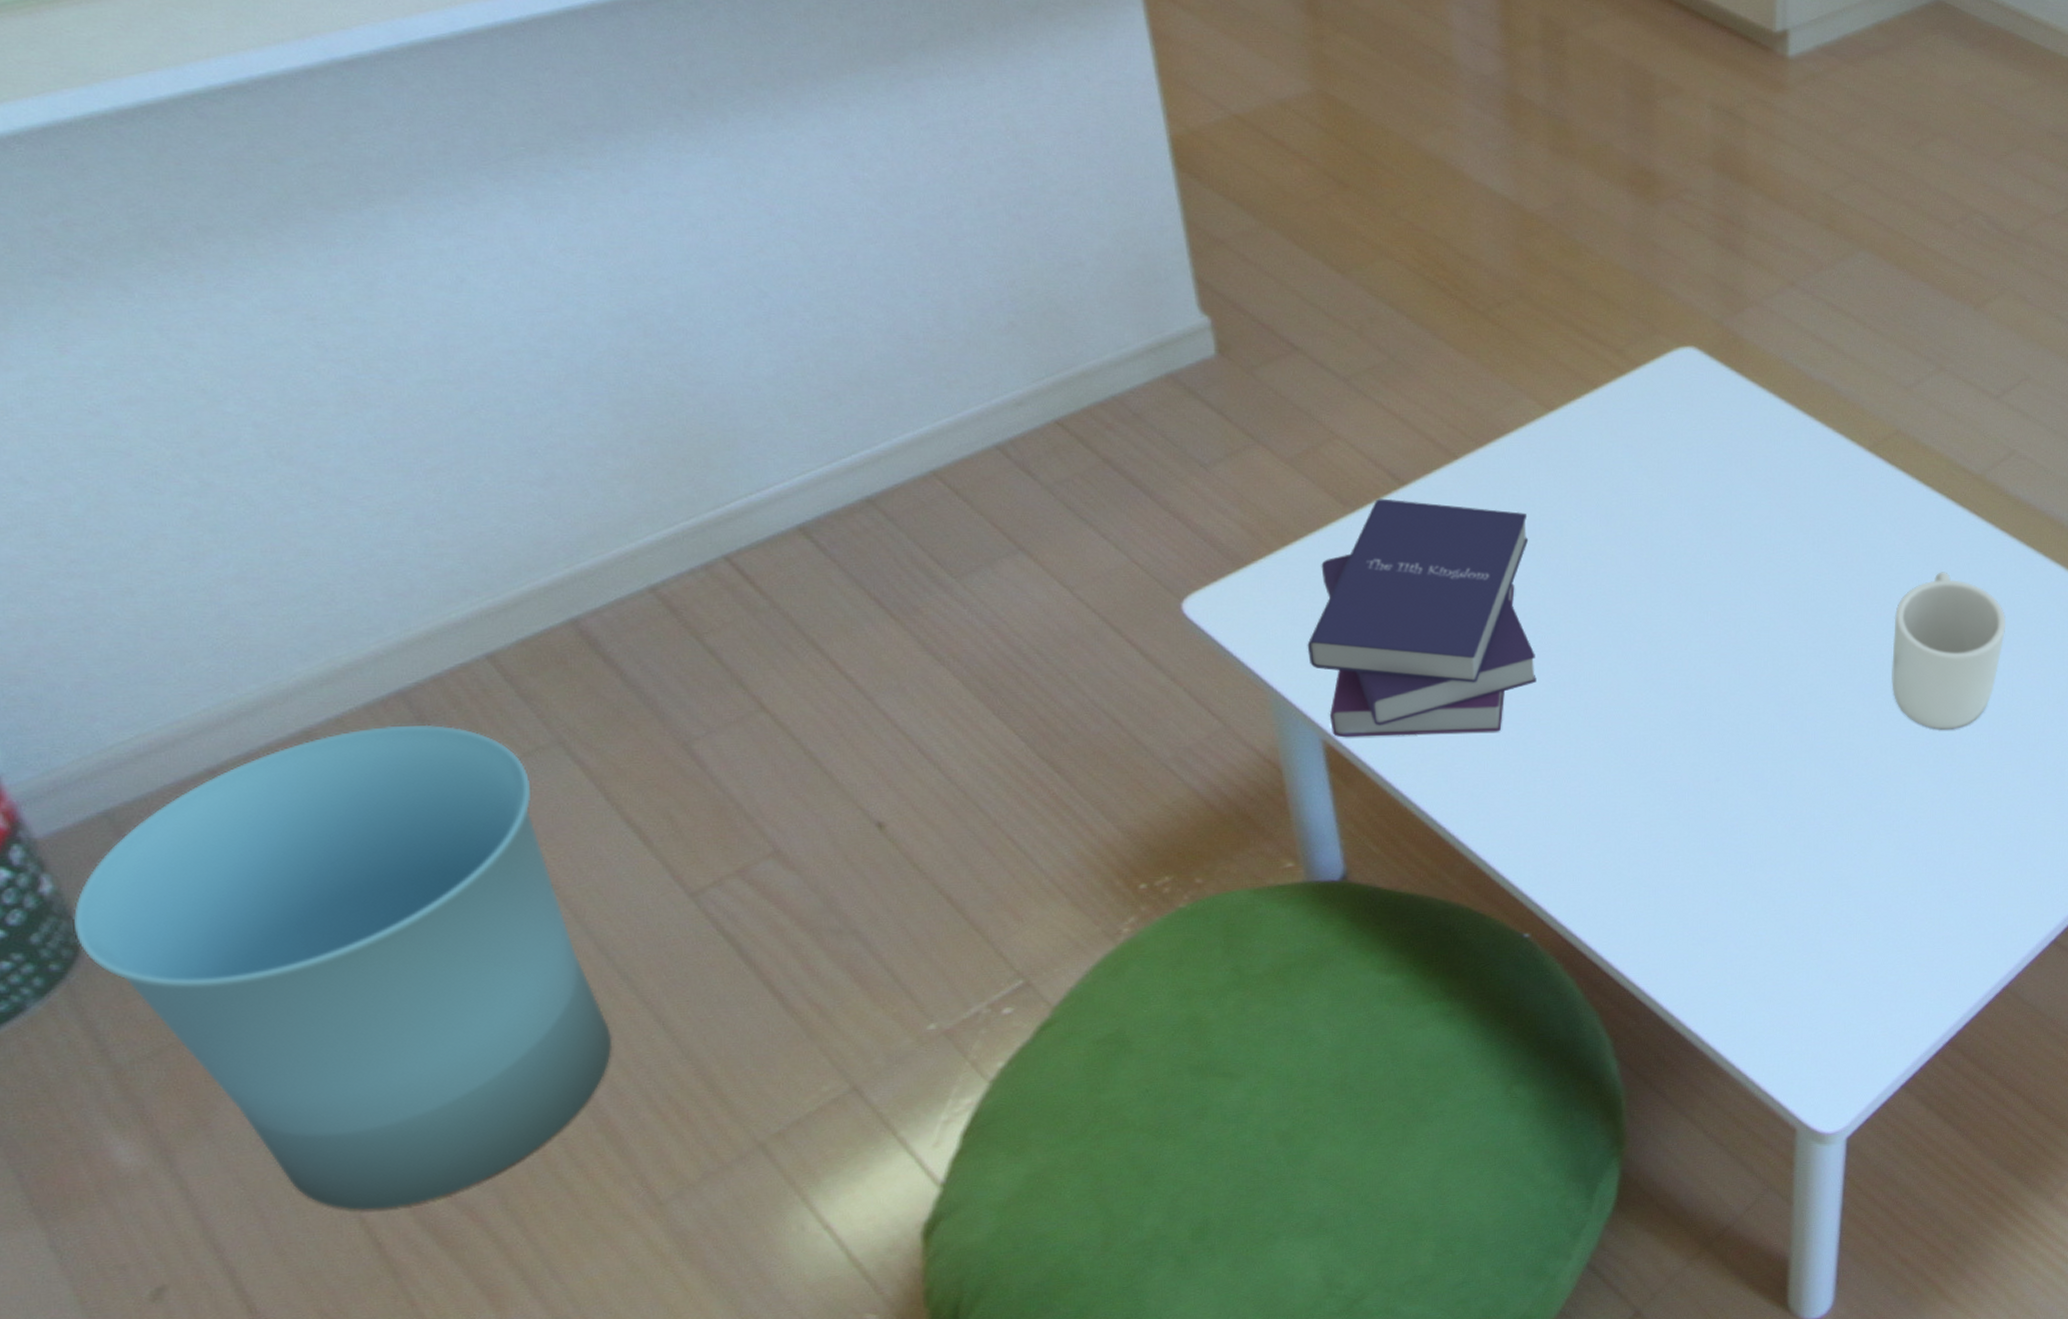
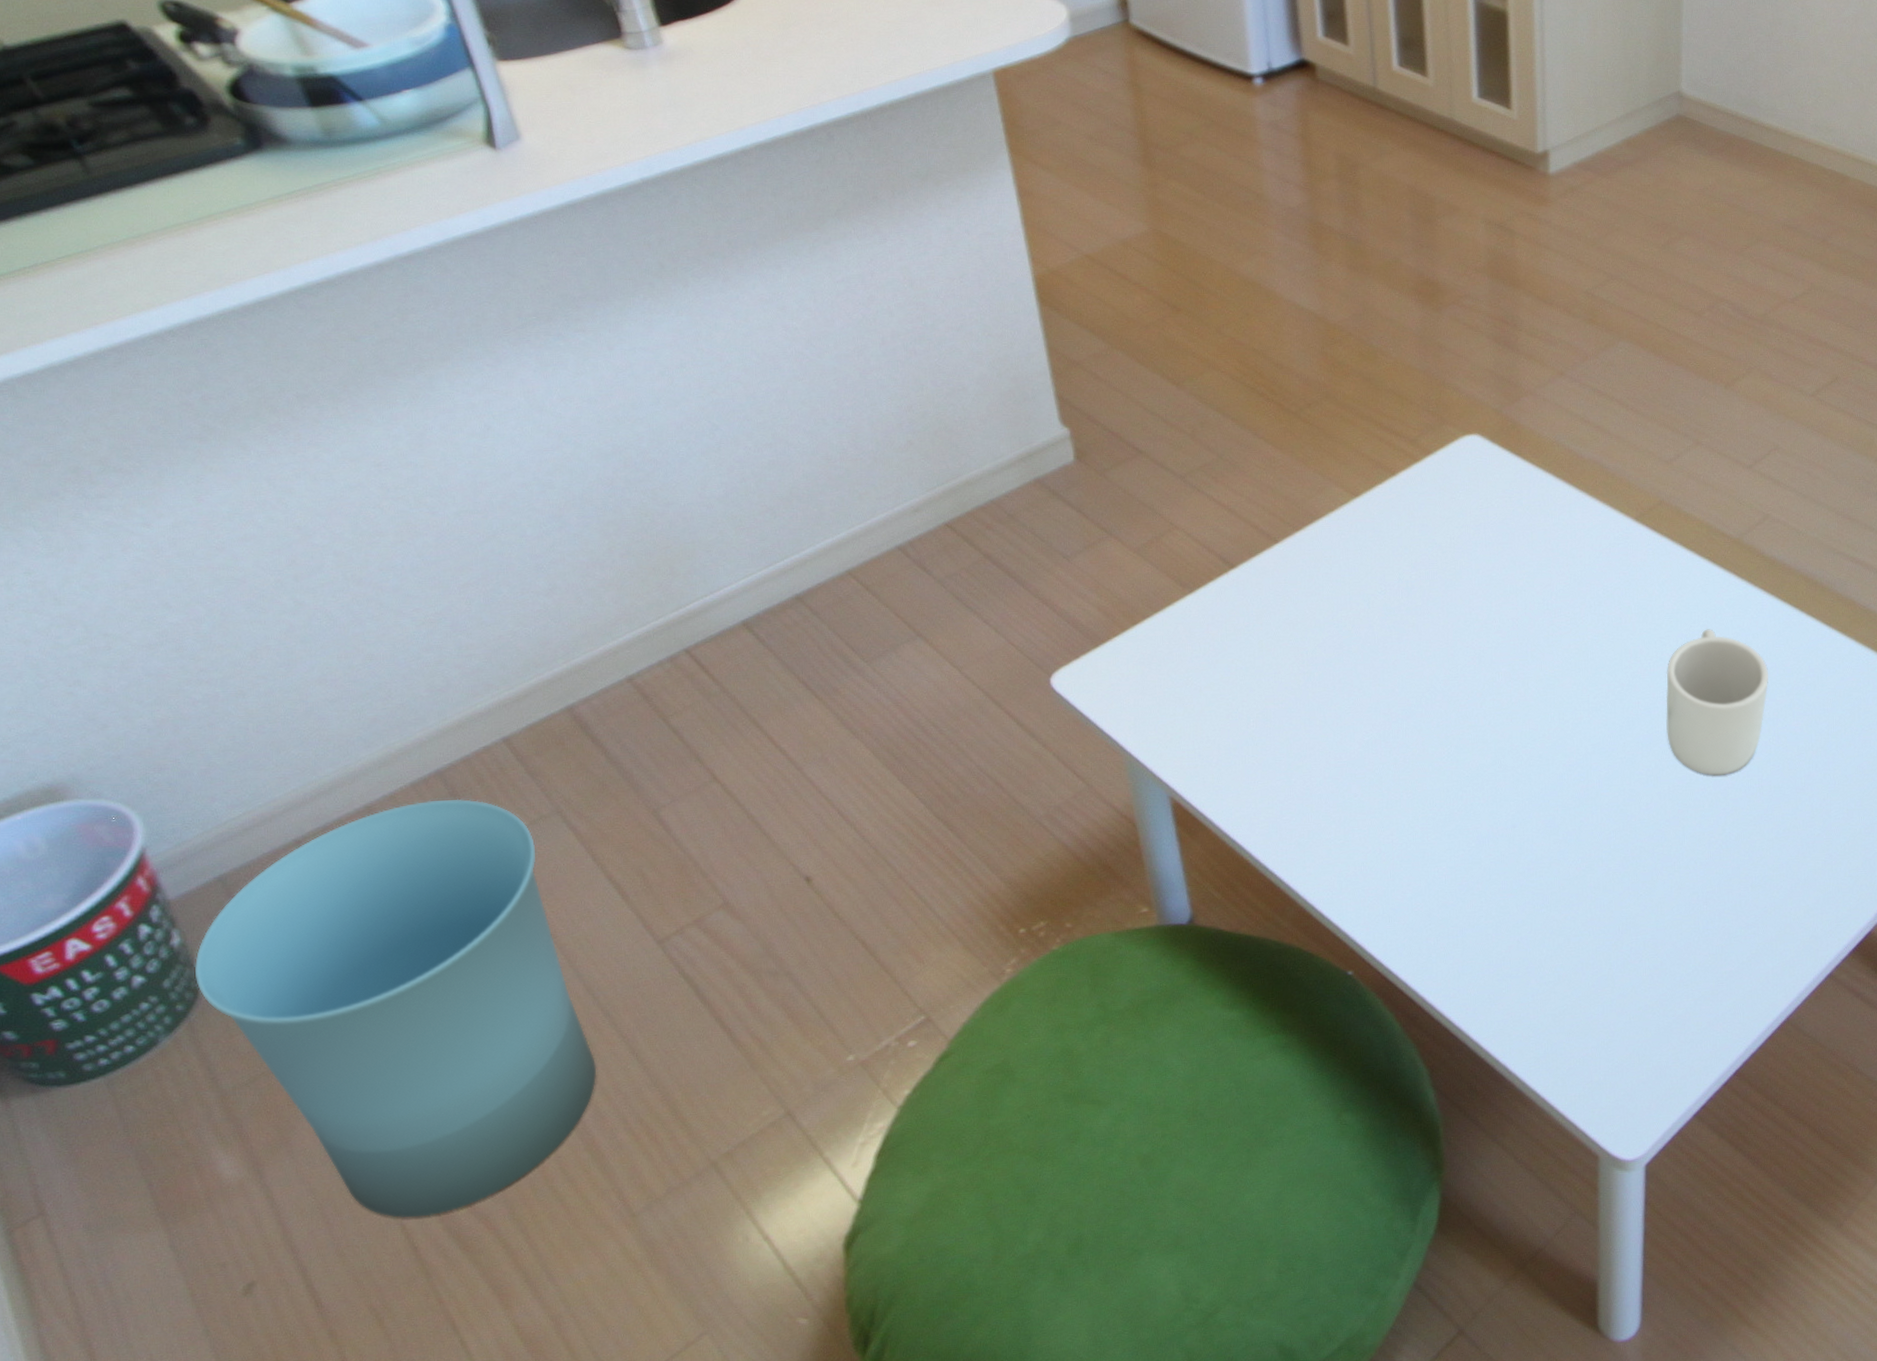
book: present [1307,498,1537,737] -> none [1155,580,1351,794]

